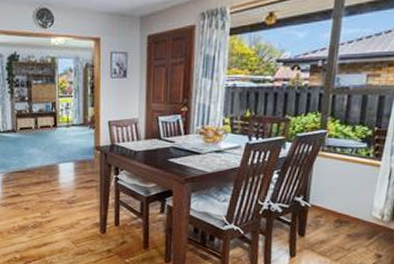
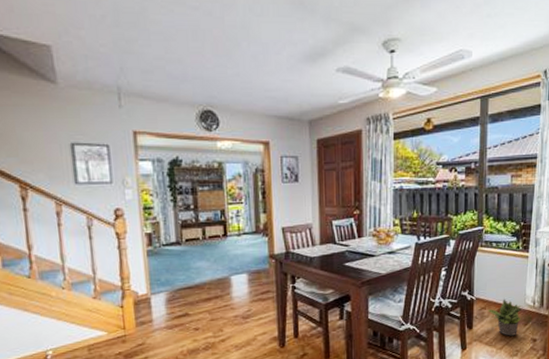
potted plant: none [325,208,368,249] -> present [488,299,523,336]

